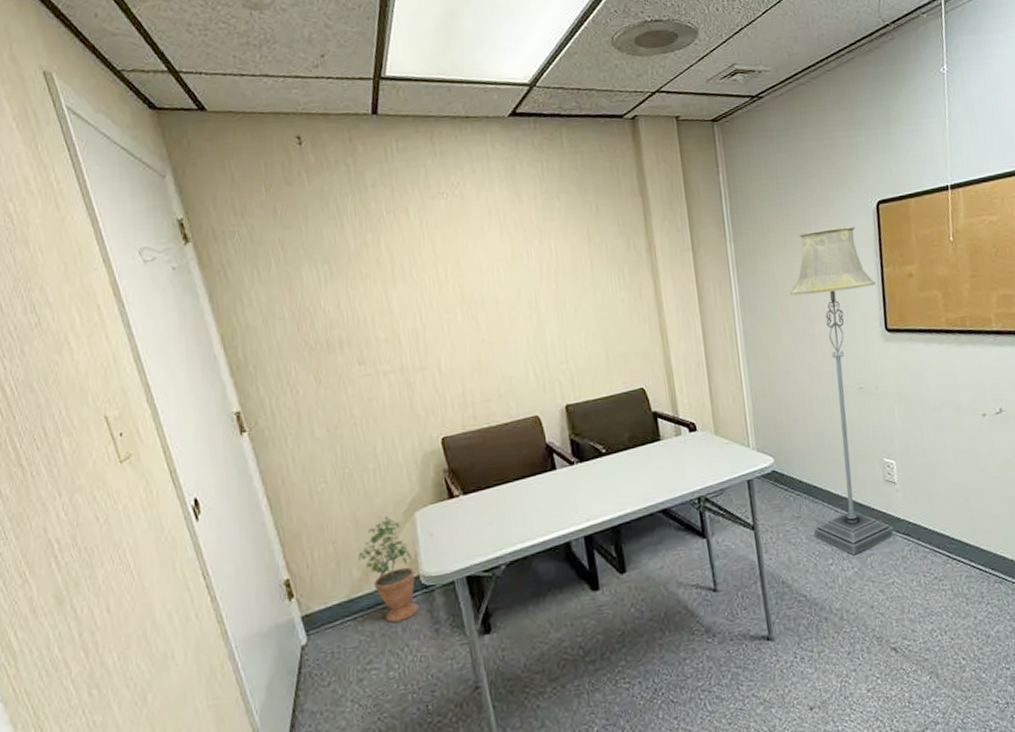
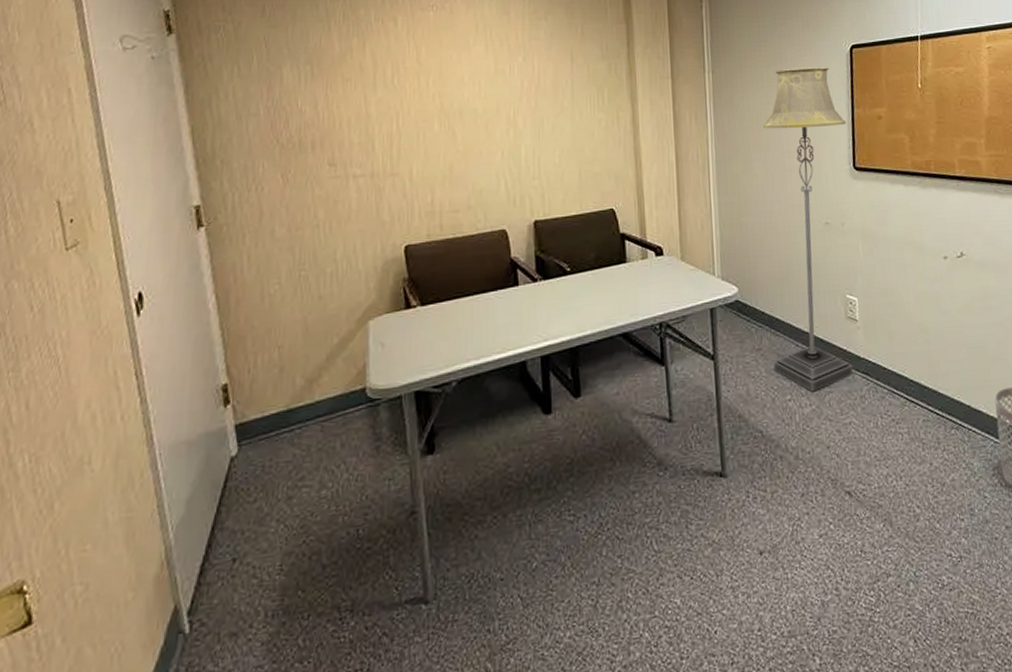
potted plant: present [358,515,419,623] -> none [303,322,362,437]

